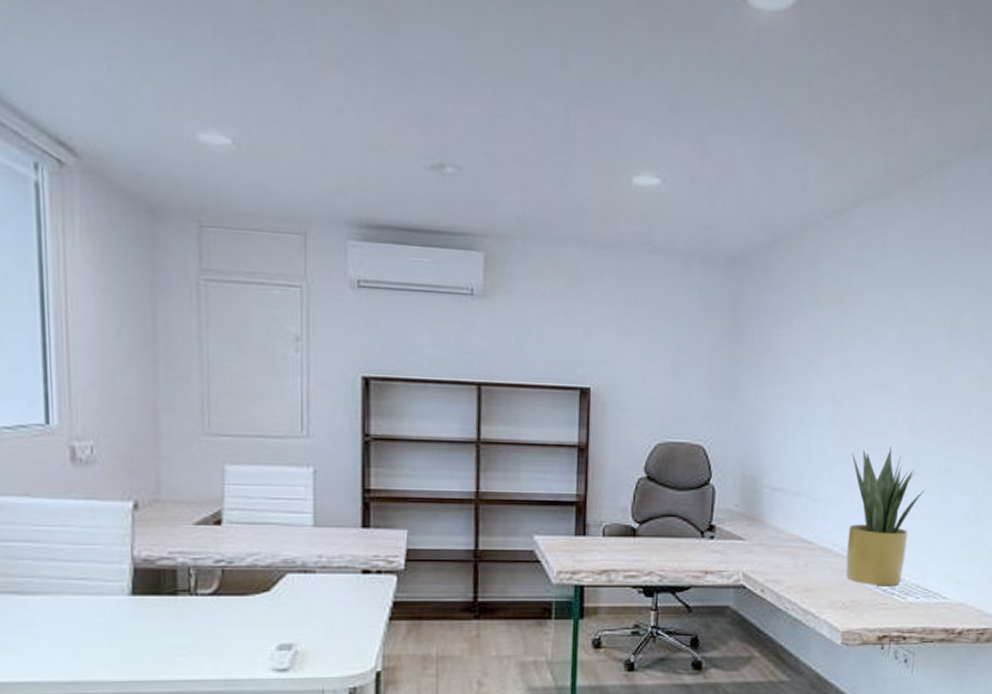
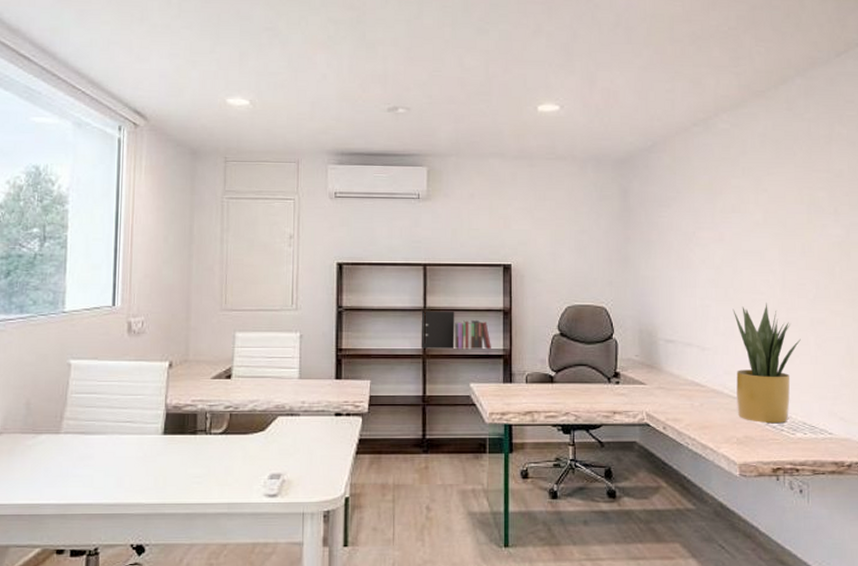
binder: none [472,443,517,494] -> present [421,310,455,350]
books: none [516,456,562,495] -> present [455,319,491,350]

